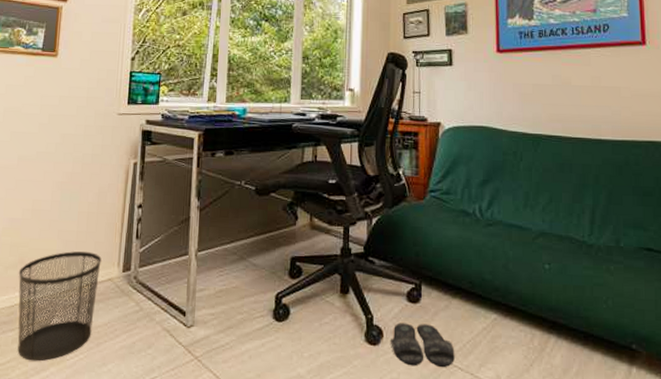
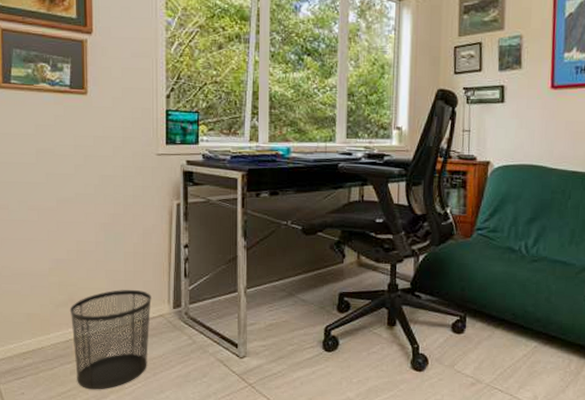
slippers: present [390,322,455,367] -> none [434,351,496,389]

